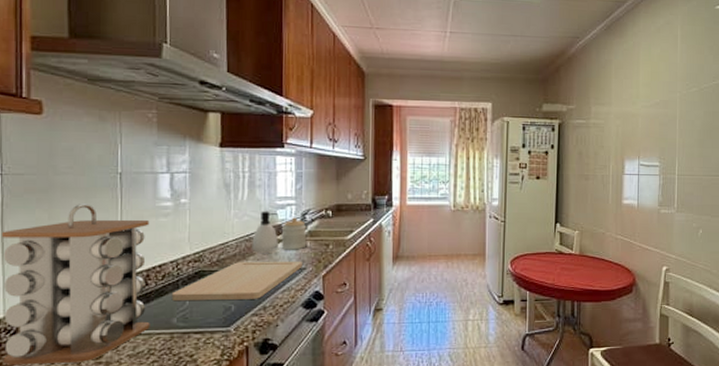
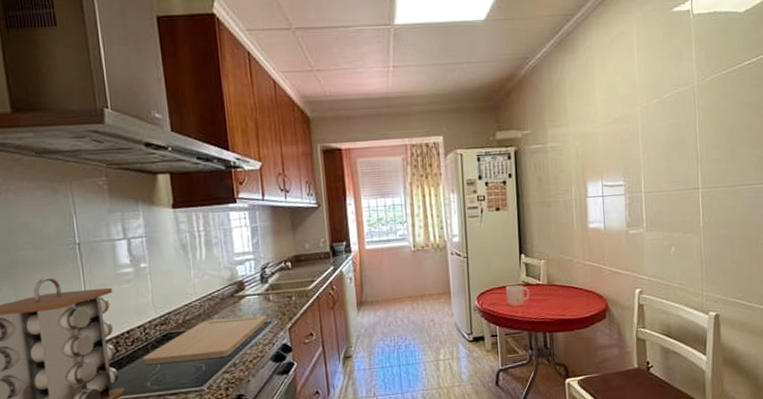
soap dispenser: present [252,211,278,254] -> none [215,268,241,312]
jar: present [281,217,307,250] -> none [242,272,270,306]
mug: none [538,252,562,274] -> present [505,284,530,307]

